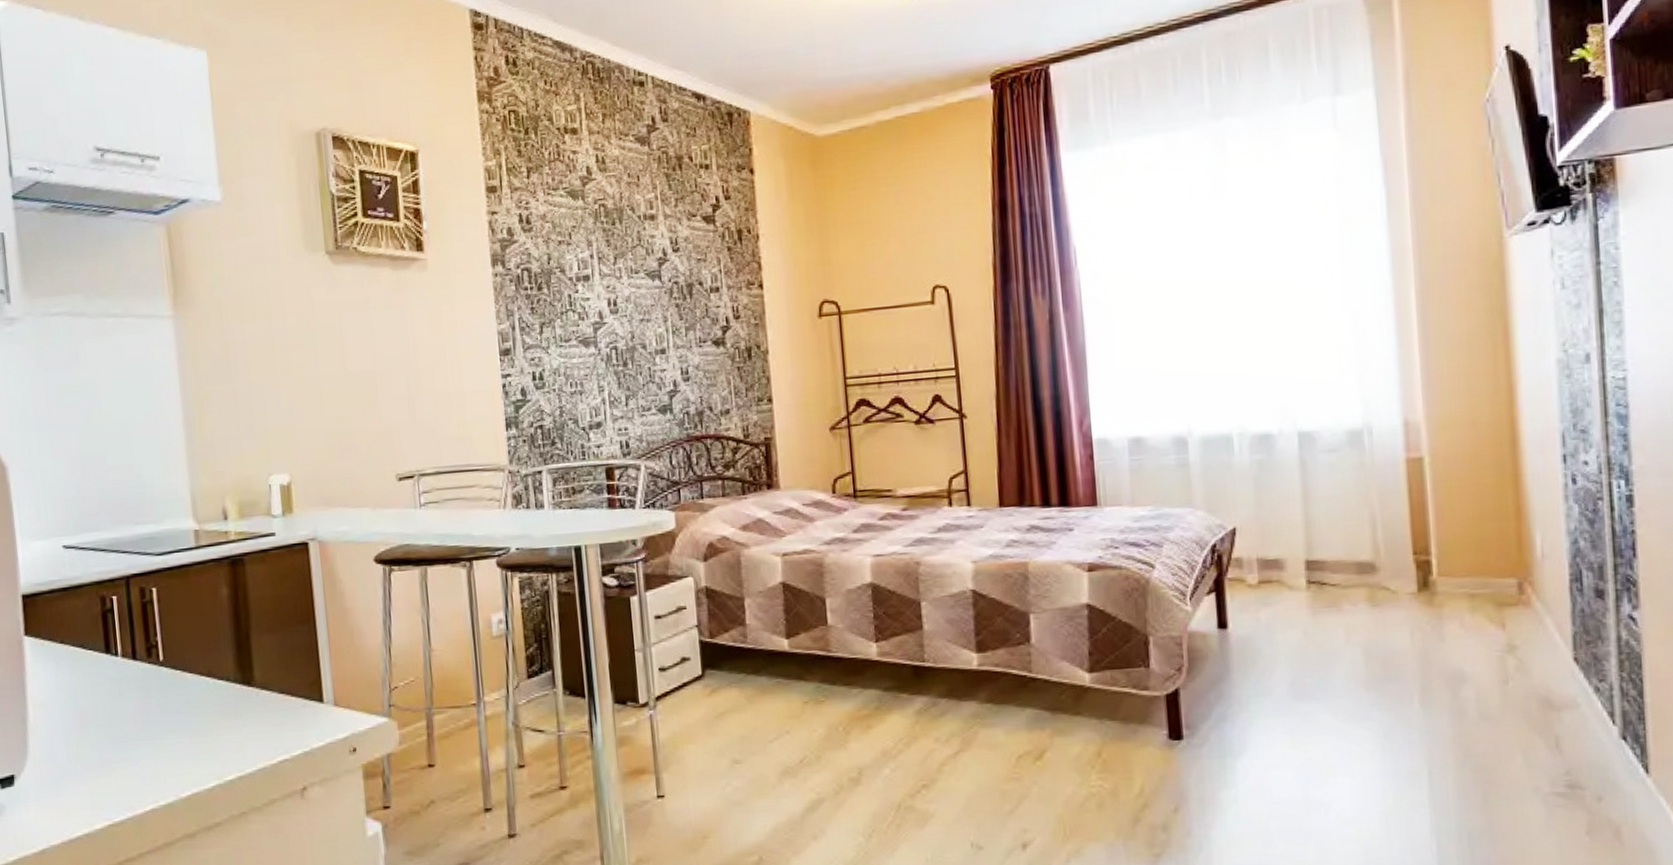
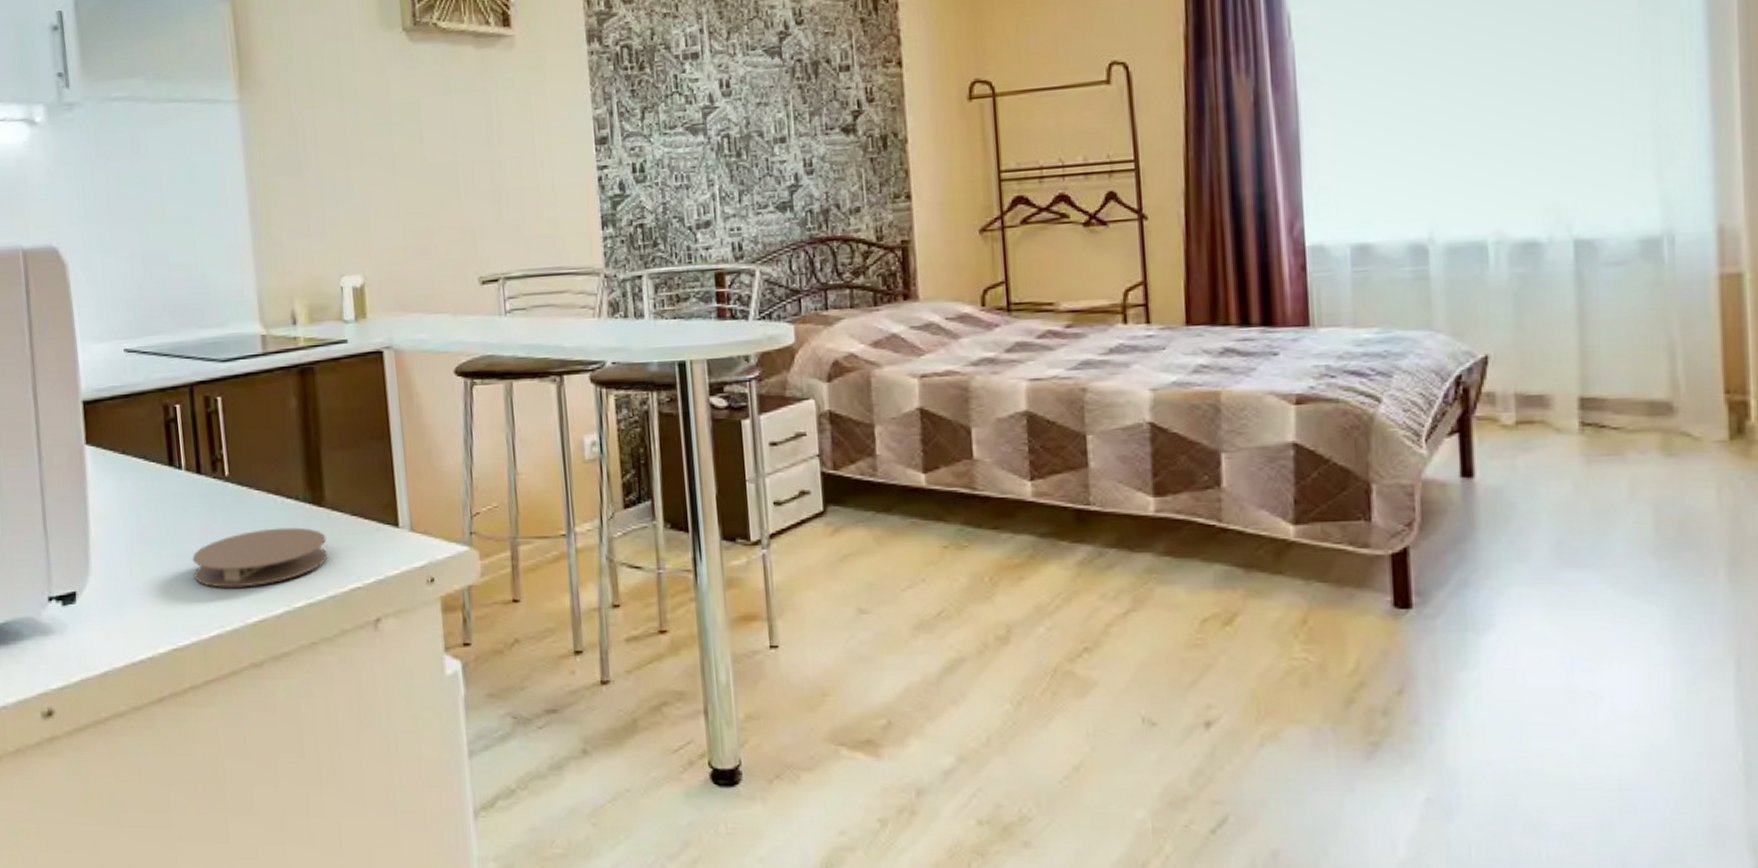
coaster: none [128,706,257,766] -> present [192,527,328,588]

